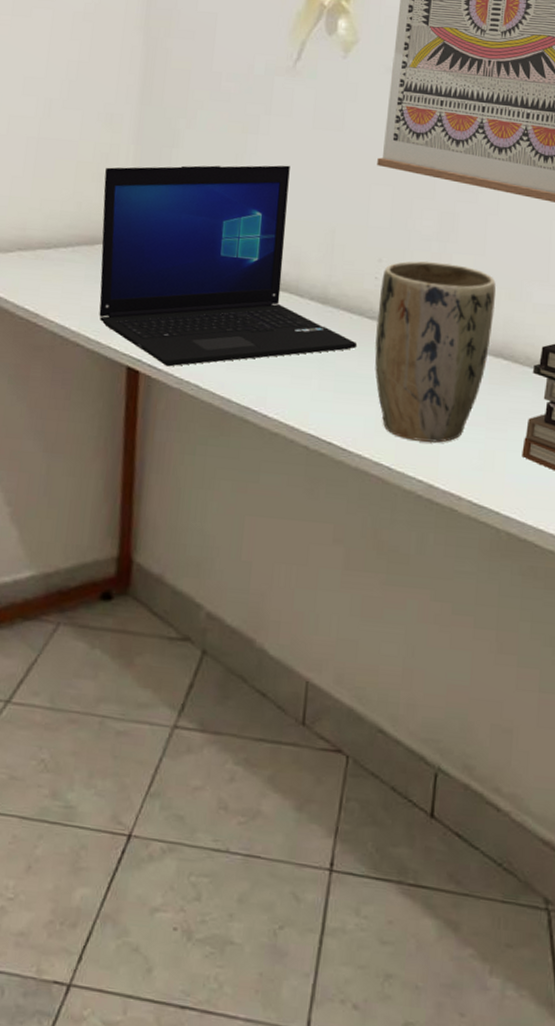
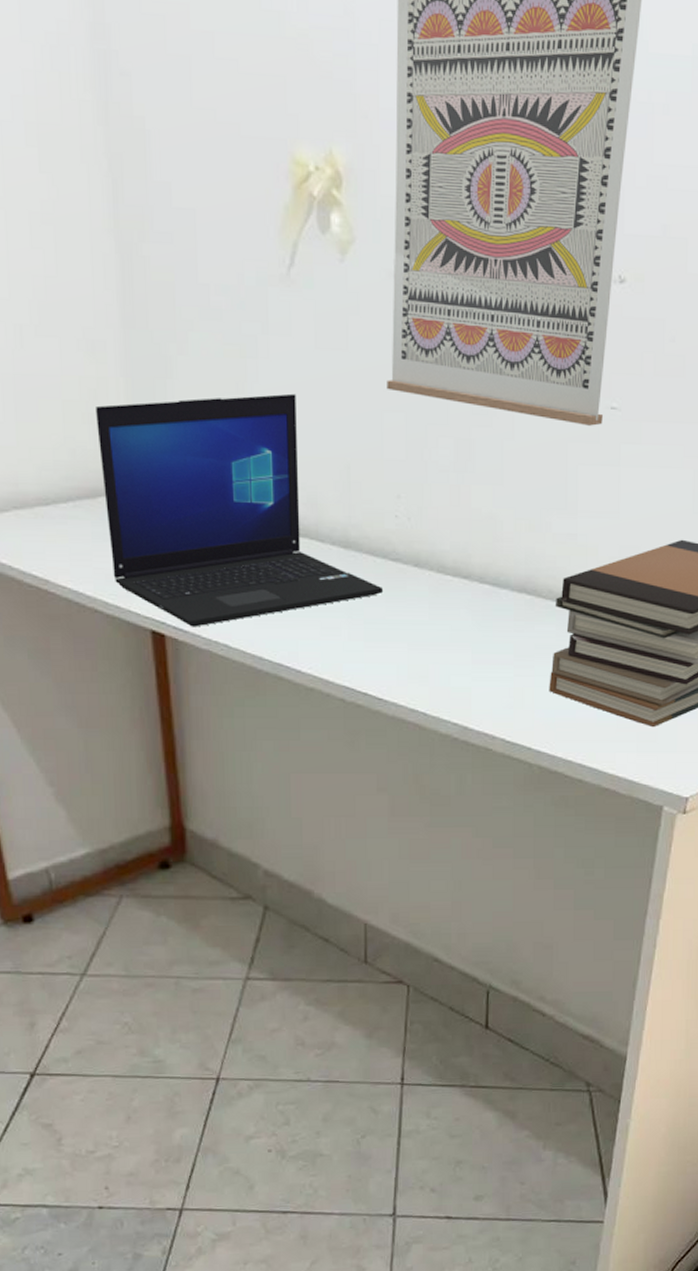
plant pot: present [375,261,496,443] -> none [401,494,515,684]

